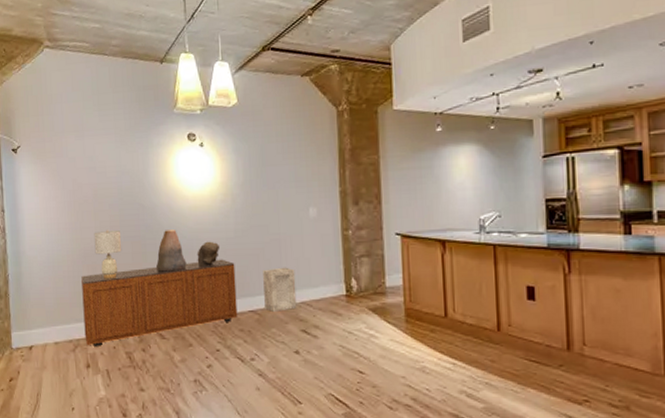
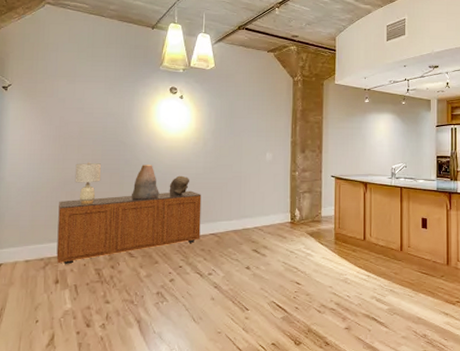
trash can: present [263,267,297,313] -> none [224,199,251,236]

